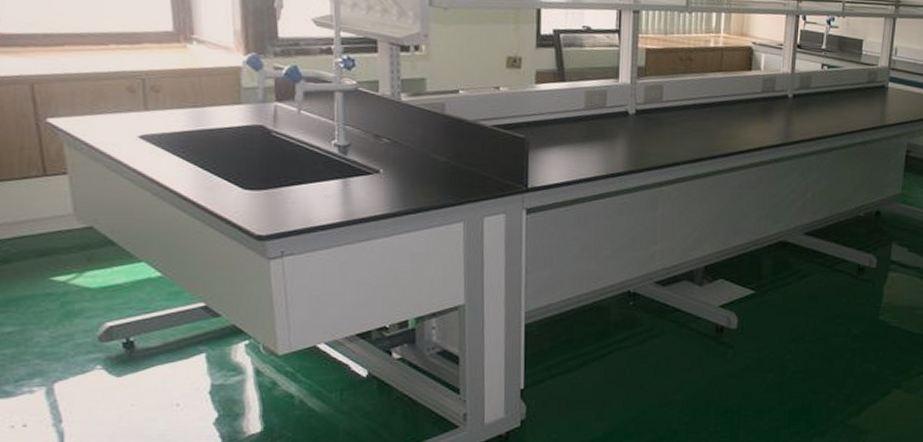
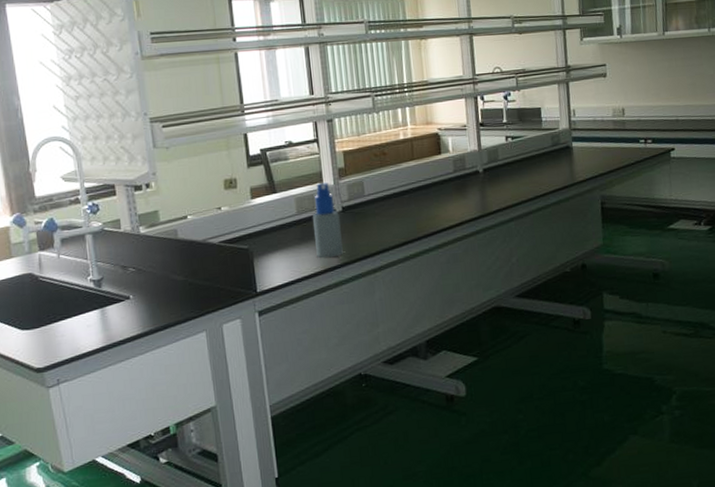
spray bottle: none [600,78,632,163] -> present [312,181,343,258]

